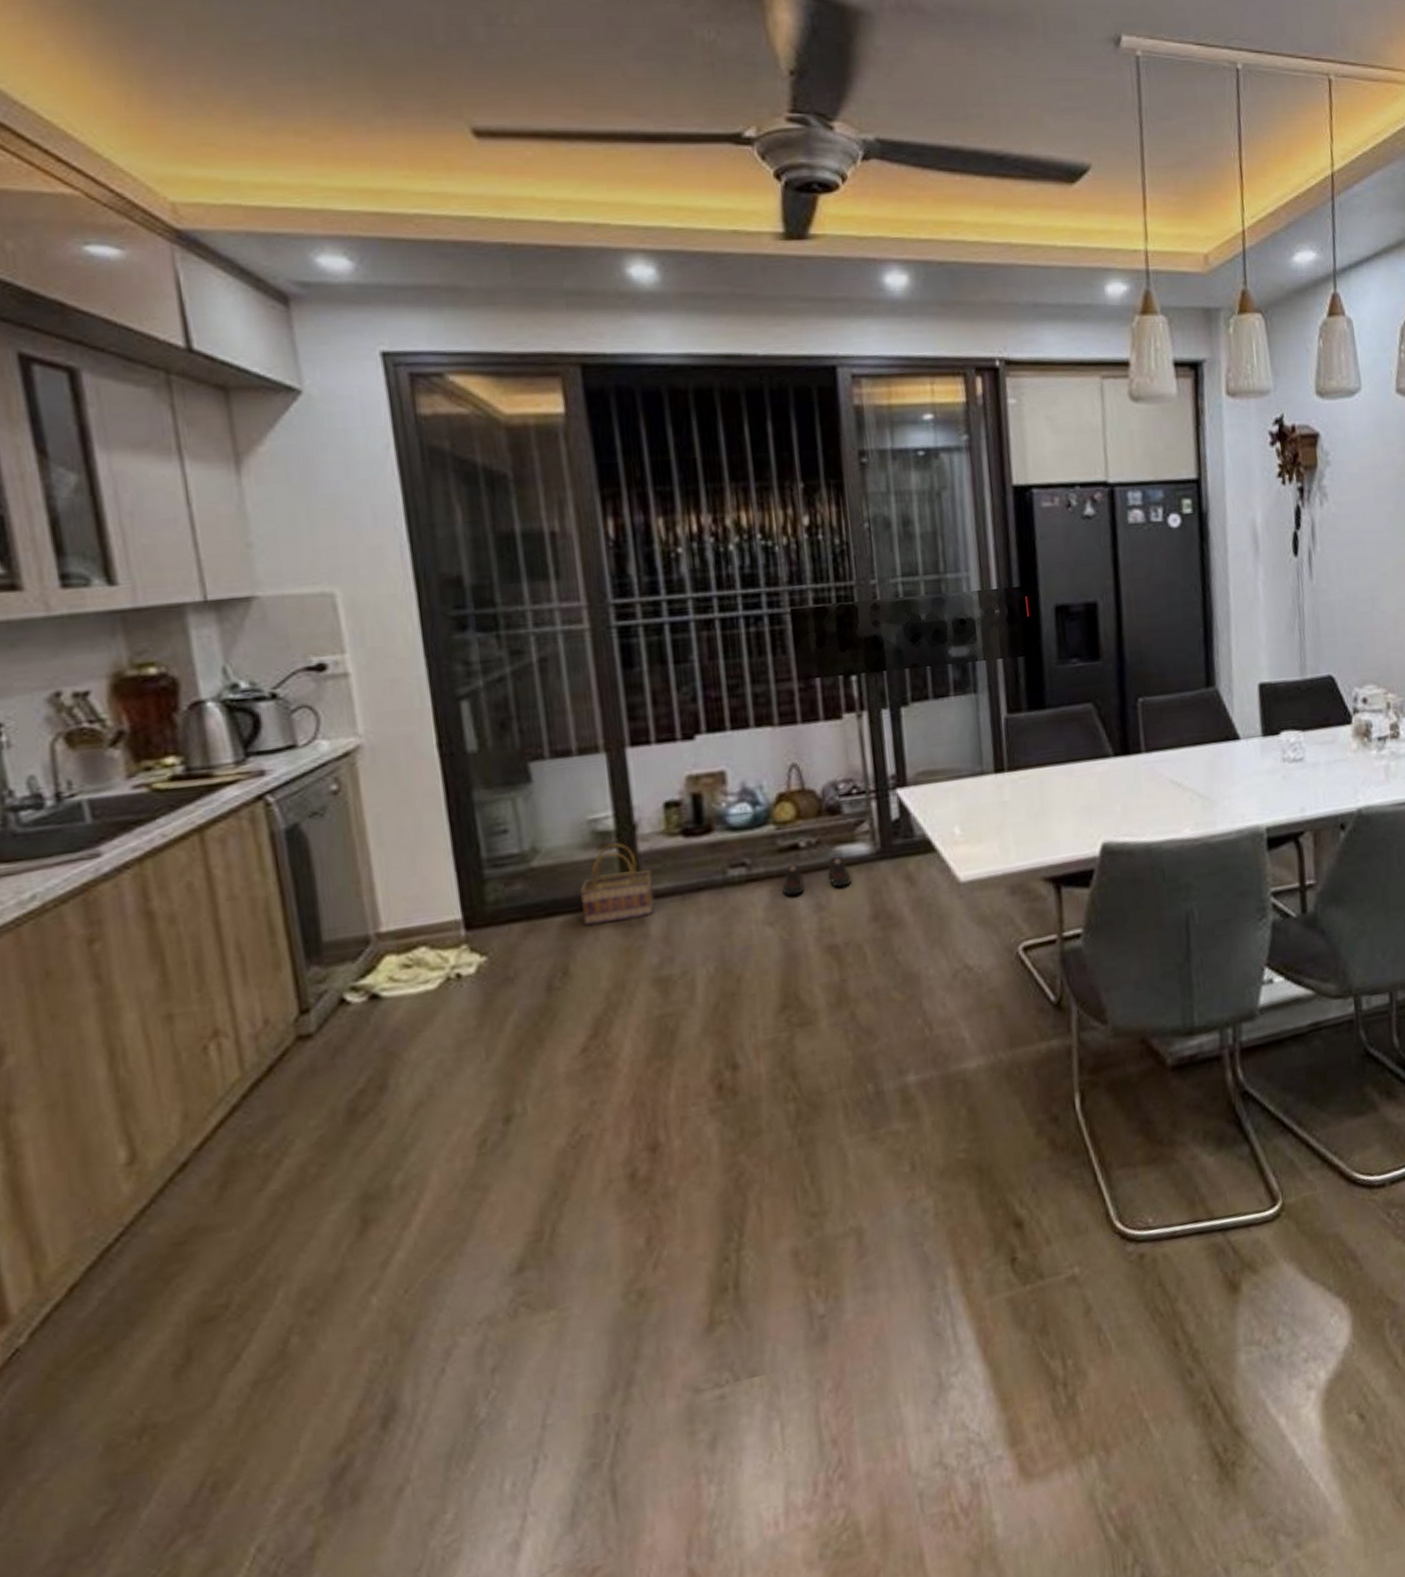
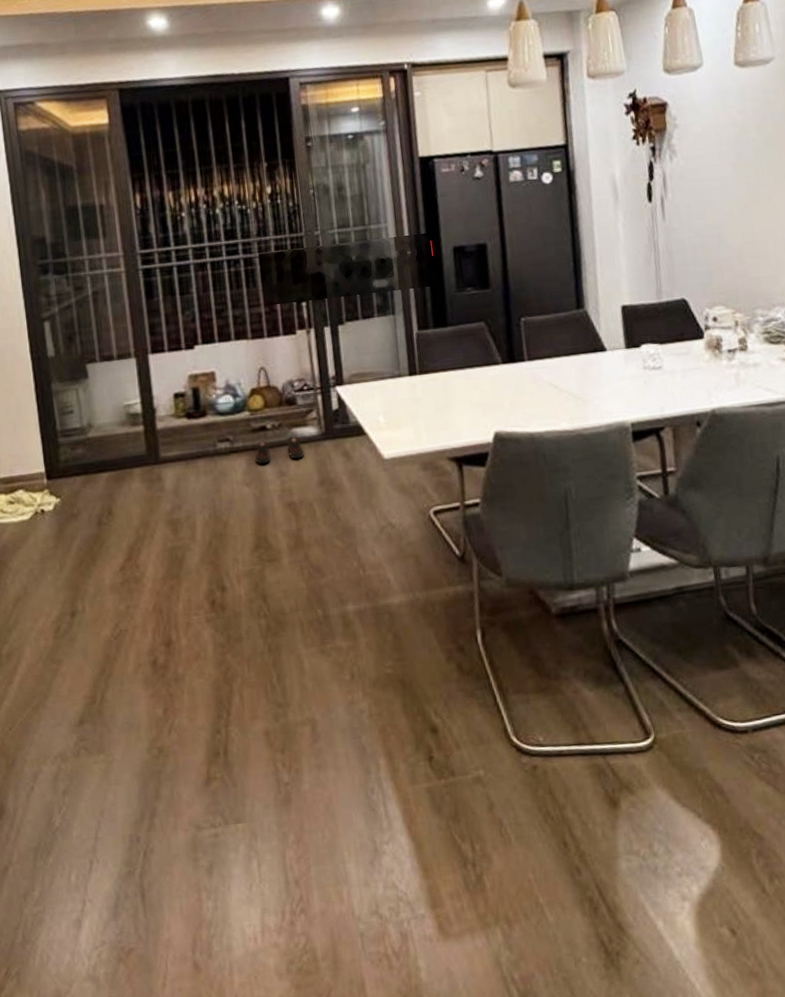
basket: present [579,842,655,926] -> none [118,422,168,480]

